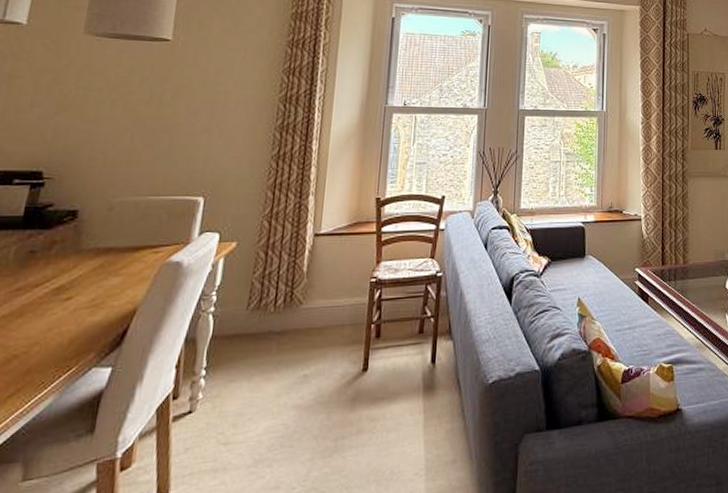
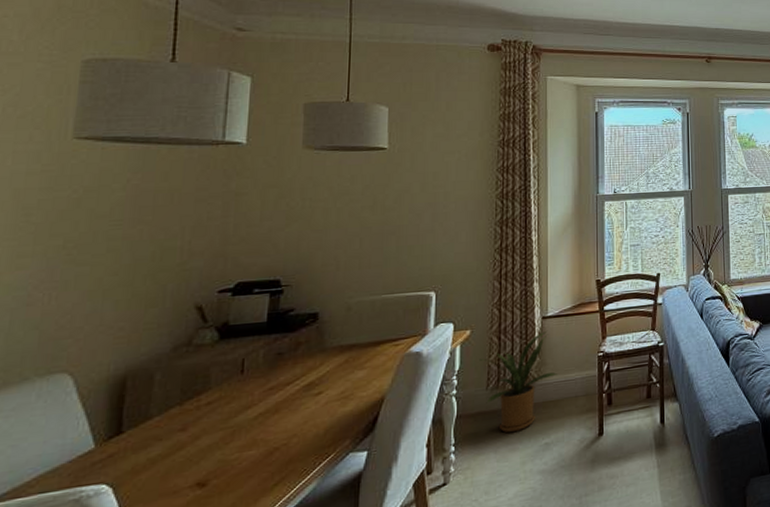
house plant: none [242,249,325,360] -> present [479,330,557,433]

